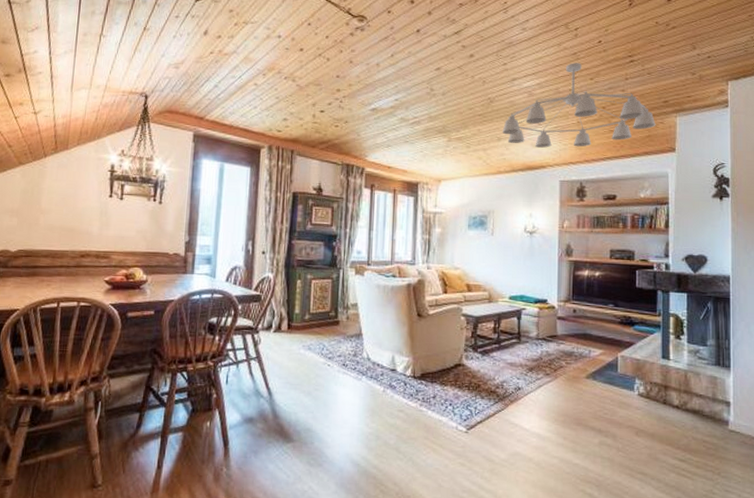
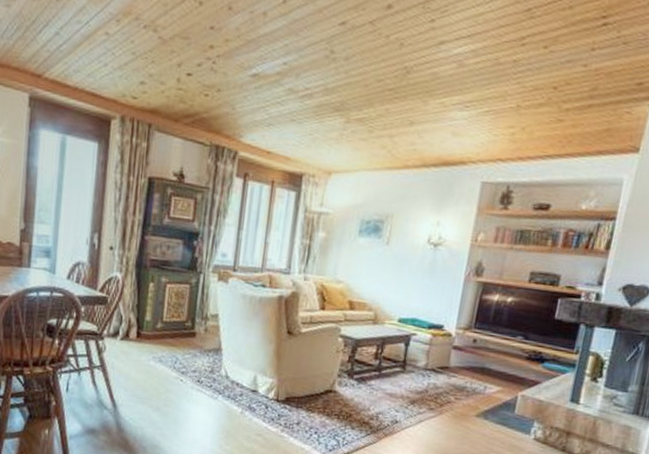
chandelier: present [502,63,656,148] -> none [416,23,621,140]

